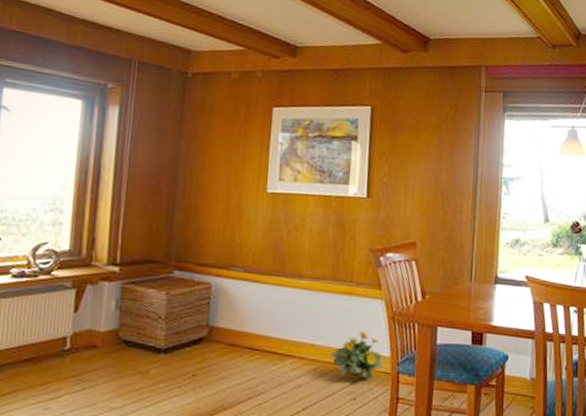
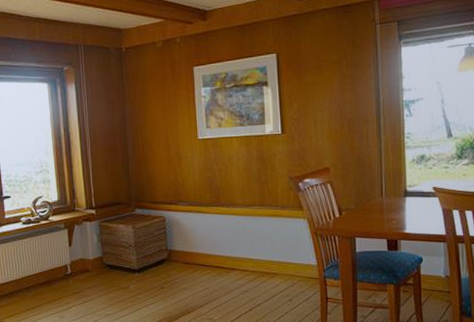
flowering plant: present [329,331,383,380] -> none [266,246,311,285]

